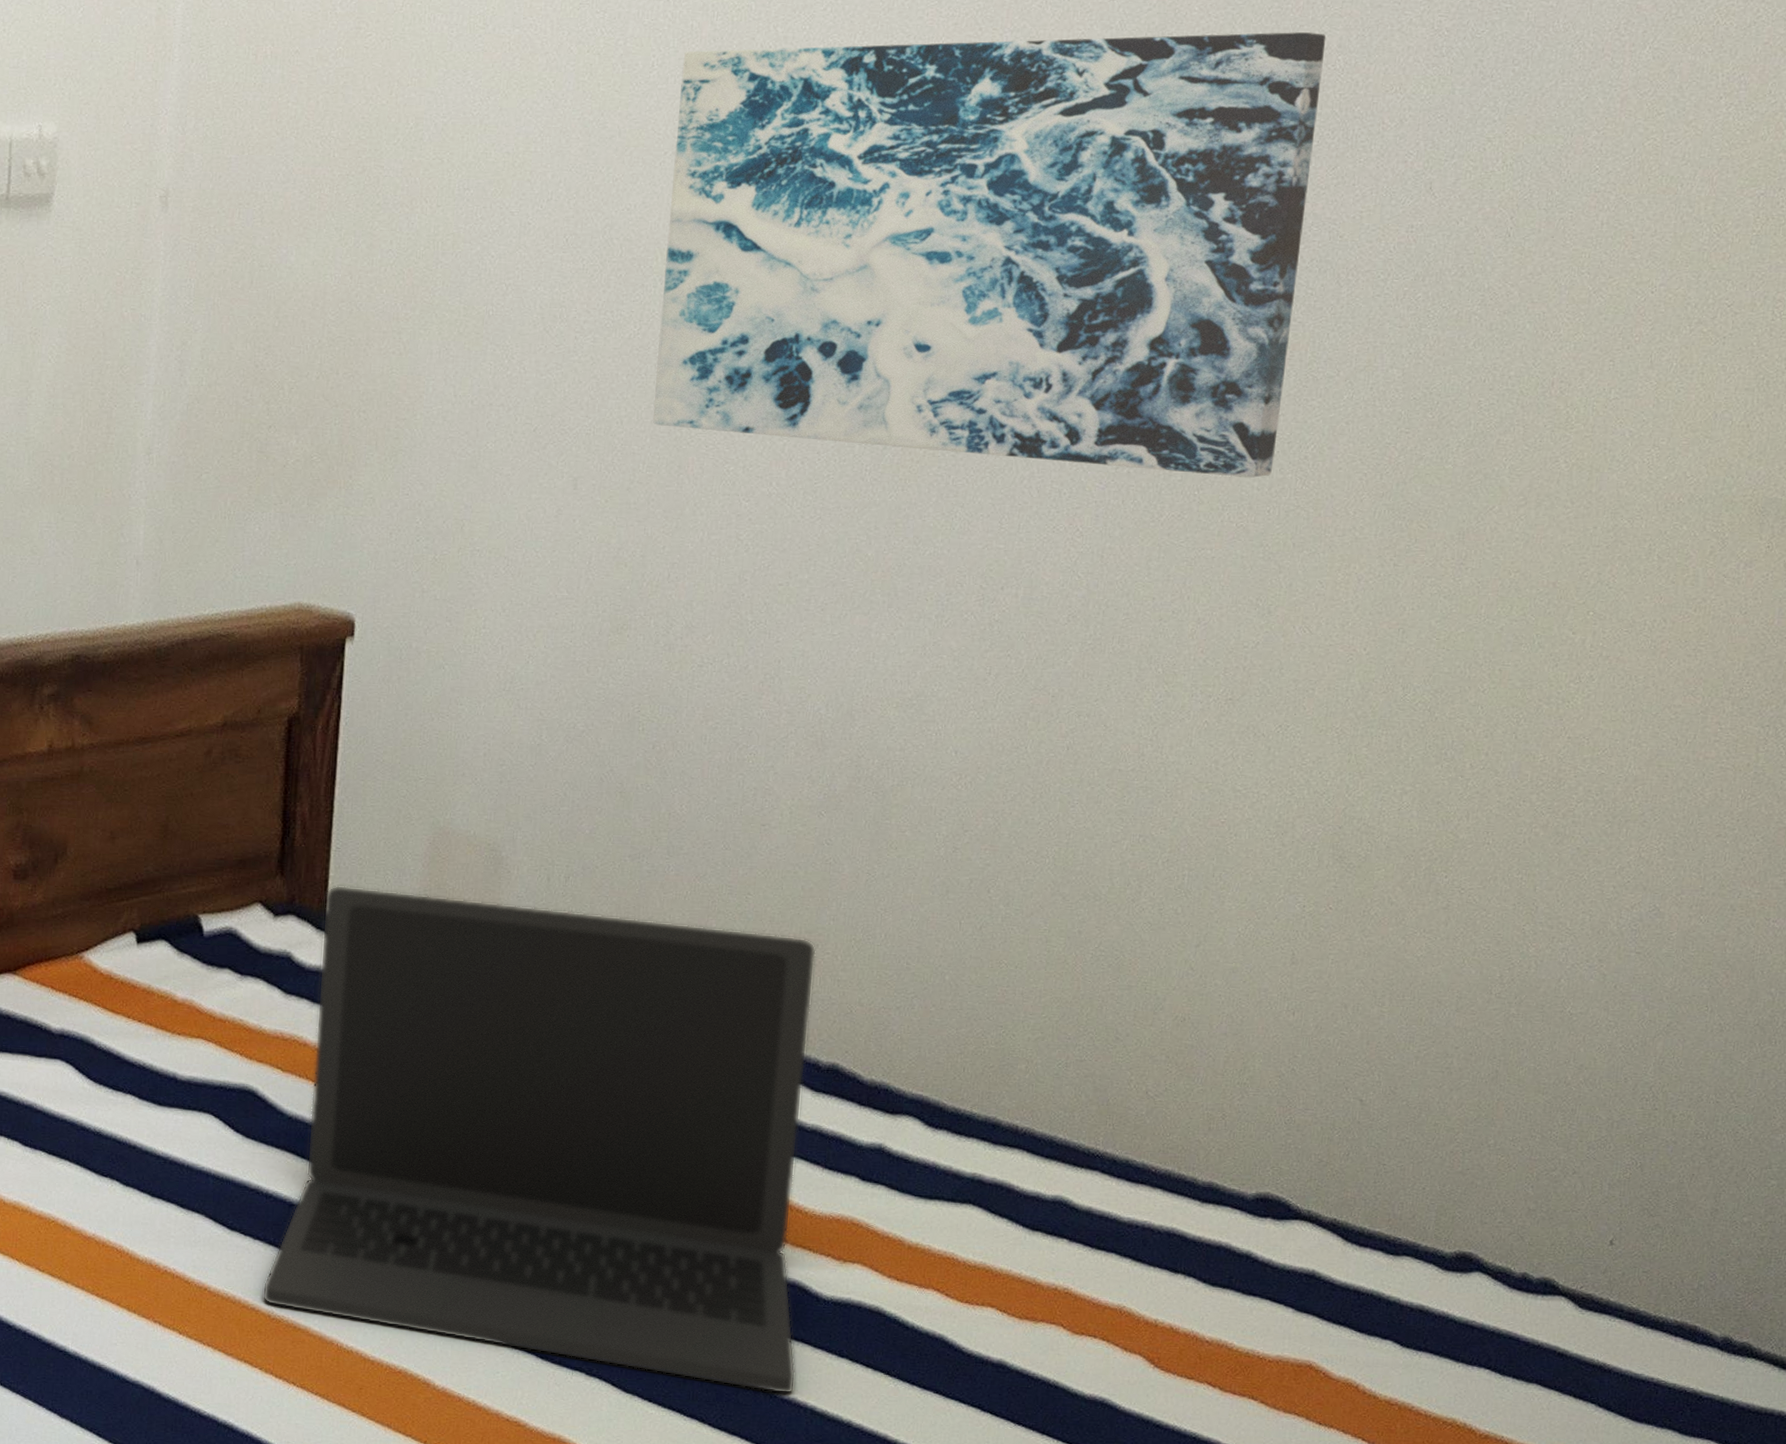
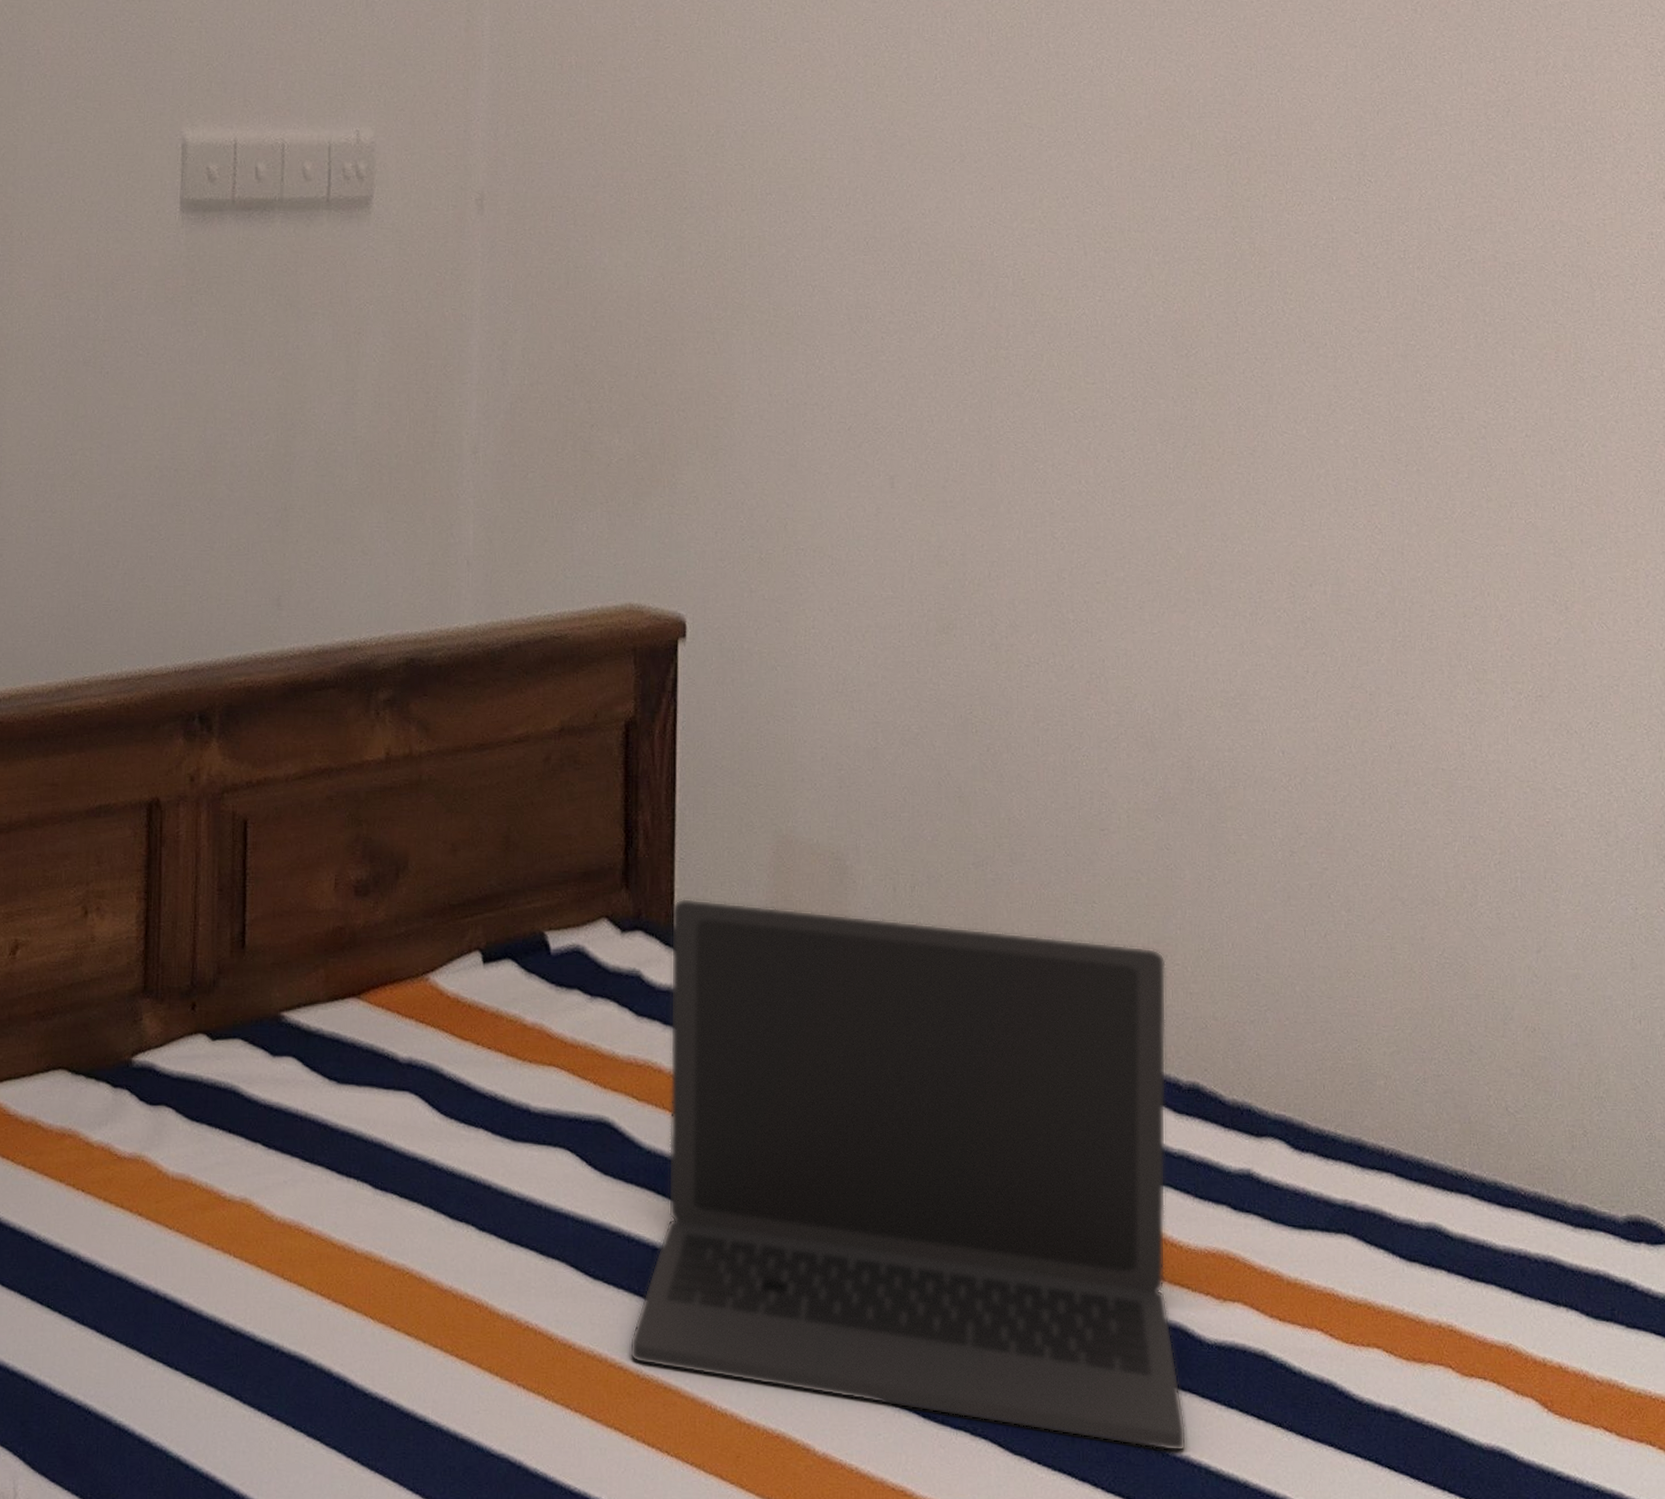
wall art: present [653,32,1326,478] -> none [962,52,1553,475]

